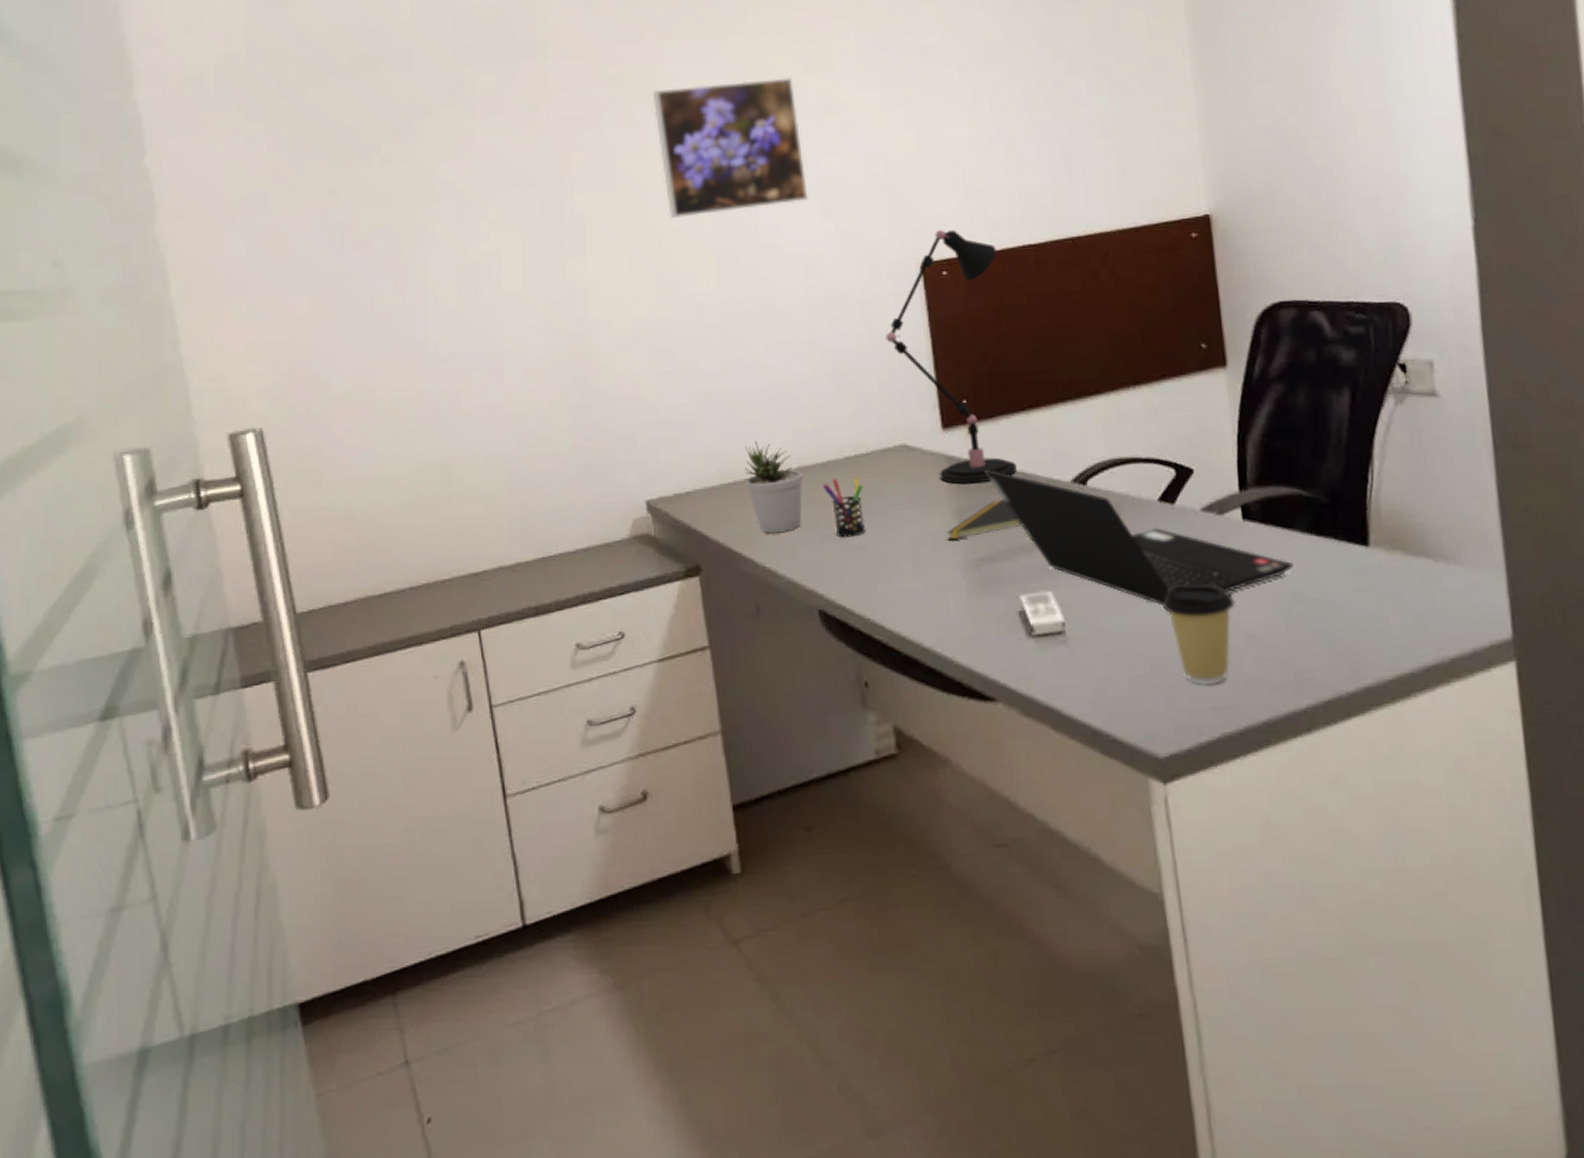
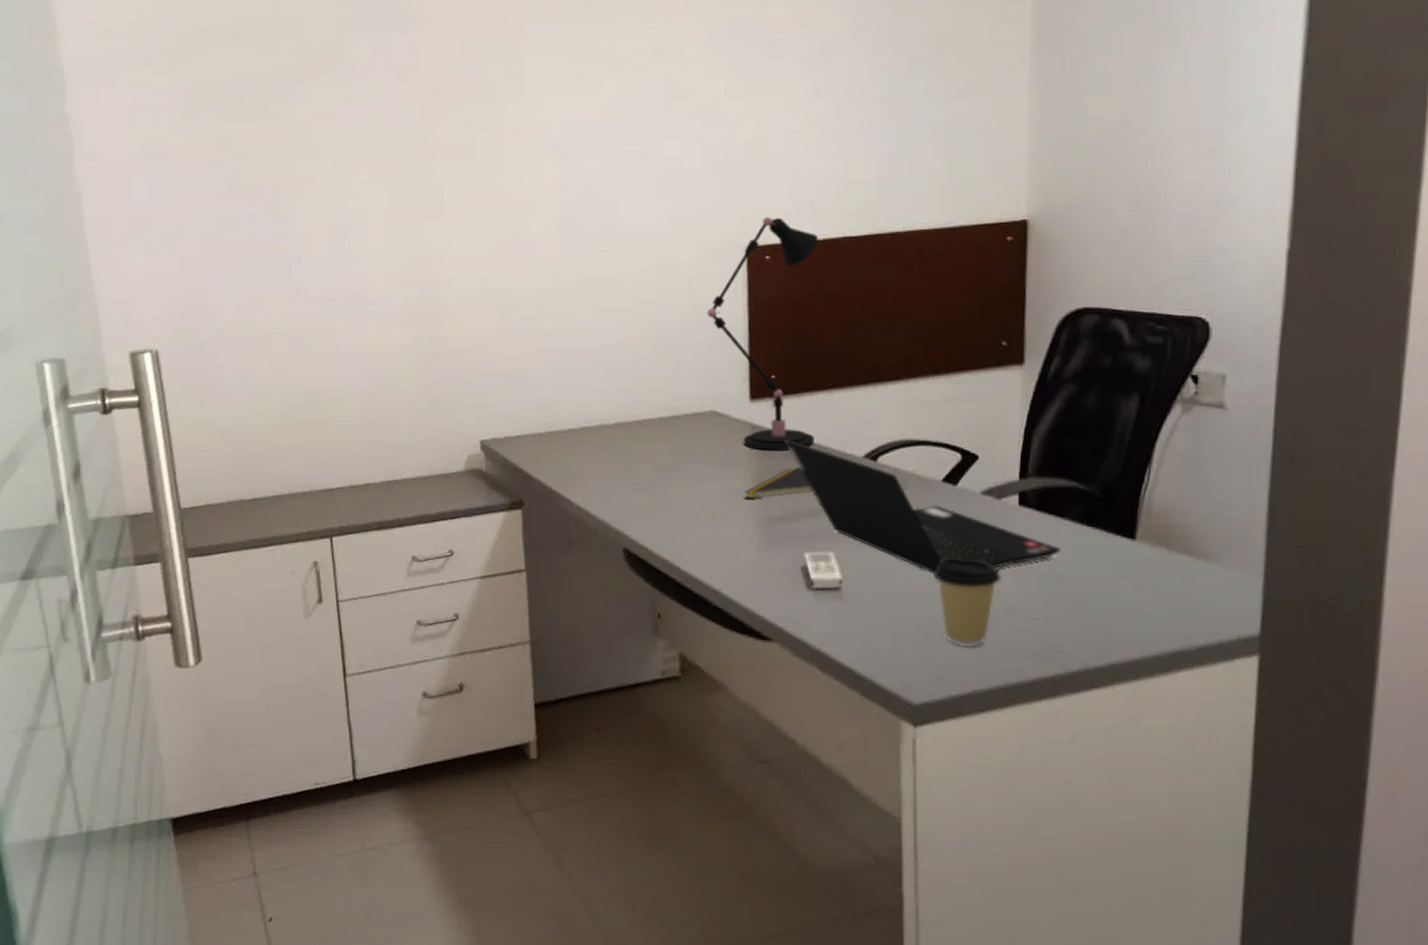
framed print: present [652,76,810,219] -> none [513,62,649,190]
potted plant: present [745,440,803,534] -> none [569,395,620,479]
pen holder: present [823,476,866,538] -> none [637,435,673,488]

